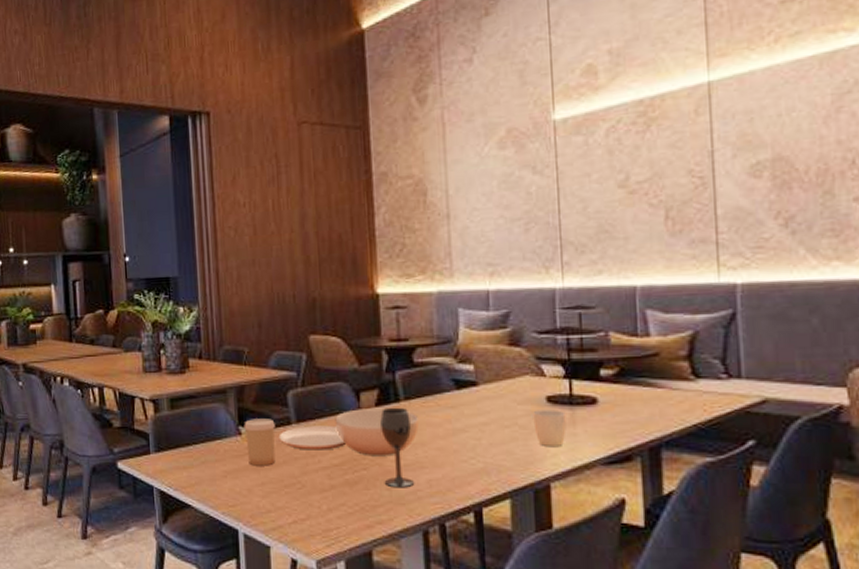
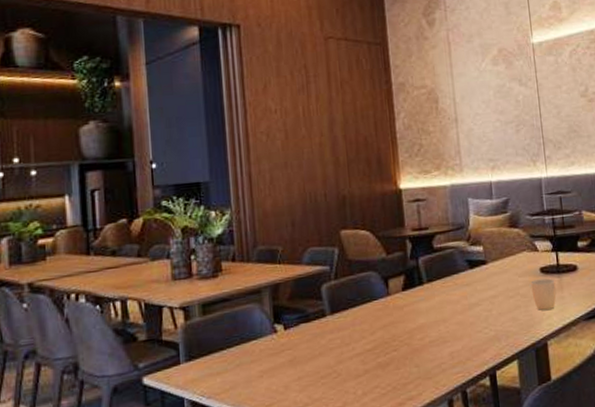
cup: present [244,419,276,466] -> none [279,313,312,362]
plate: present [278,425,347,450] -> none [314,313,378,340]
bowl: present [335,409,420,456] -> none [366,292,441,337]
wine glass: present [379,407,414,488] -> none [406,289,438,364]

